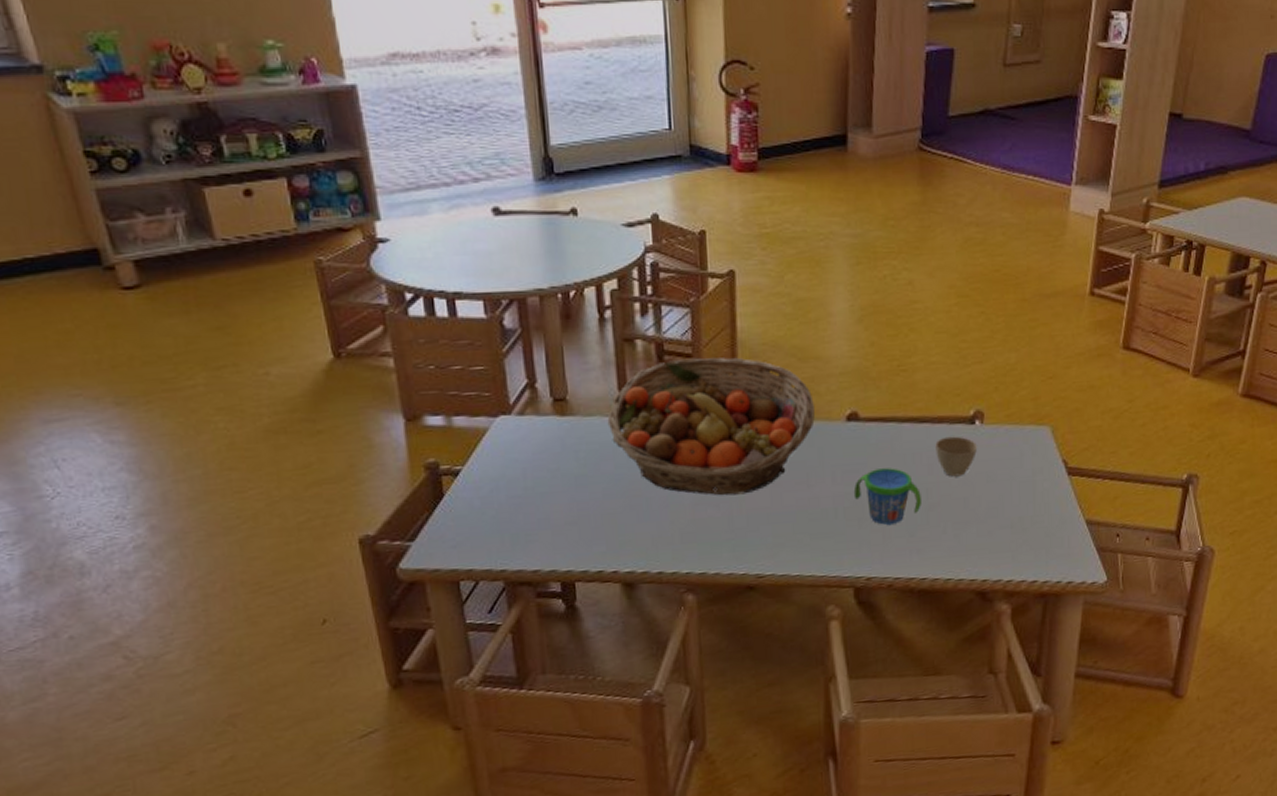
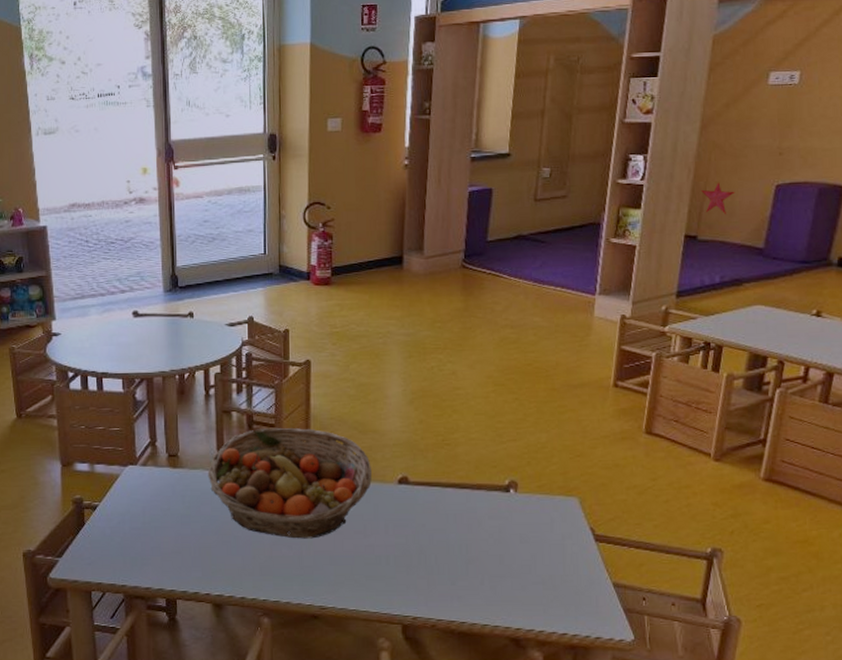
snack cup: present [853,468,921,526] -> none [403,525,462,574]
cup: present [935,436,978,477] -> none [474,501,512,536]
decorative star: none [1188,49,1224,90] -> present [701,182,736,215]

